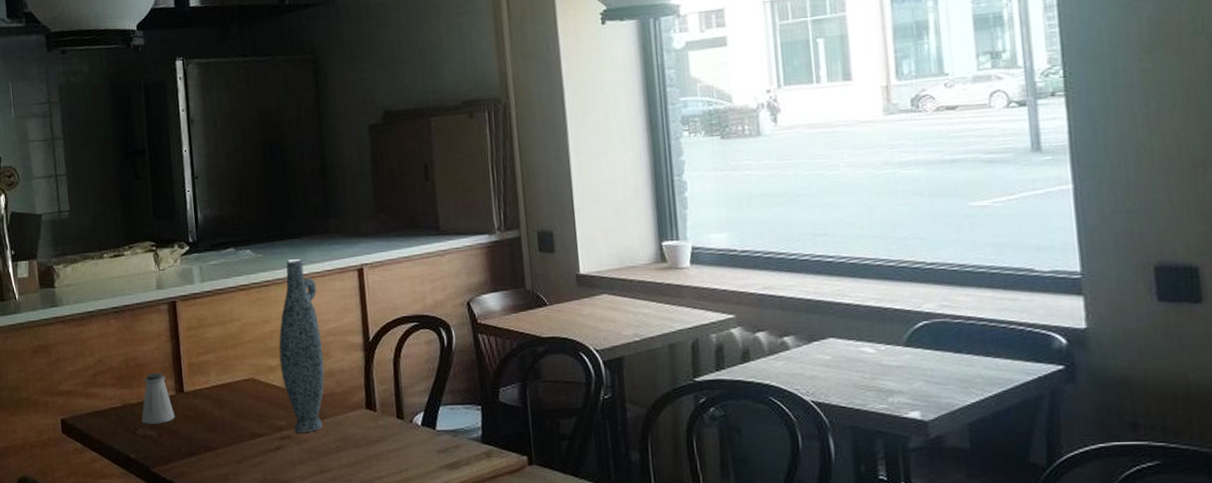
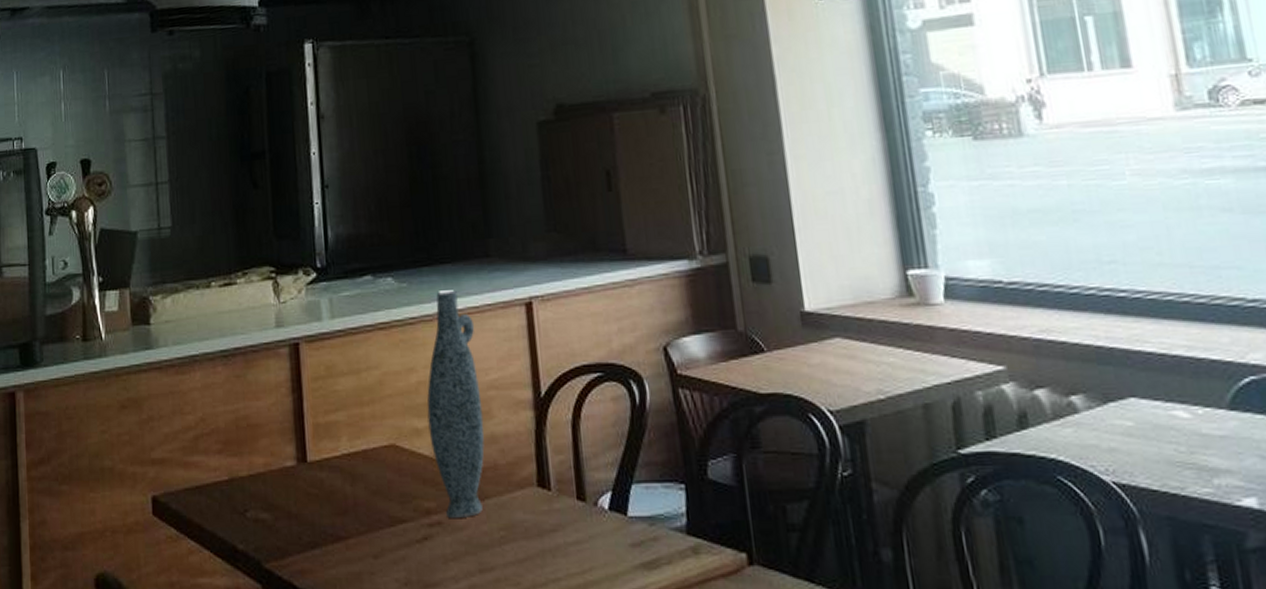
saltshaker: present [141,372,175,425] -> none [253,435,296,505]

